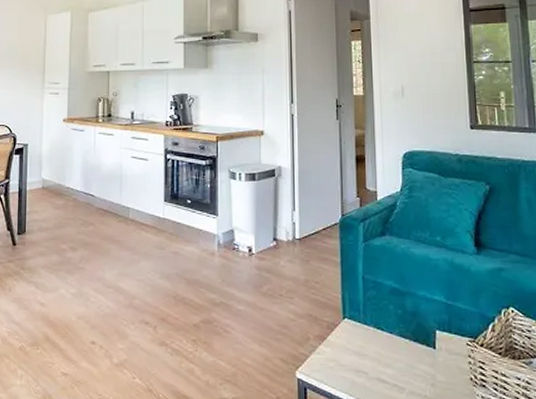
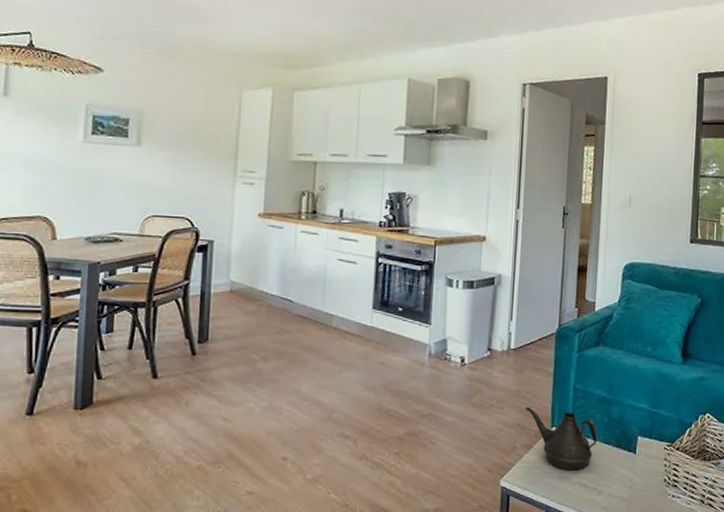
teapot: none [315,297,393,365] -> present [526,406,598,471]

